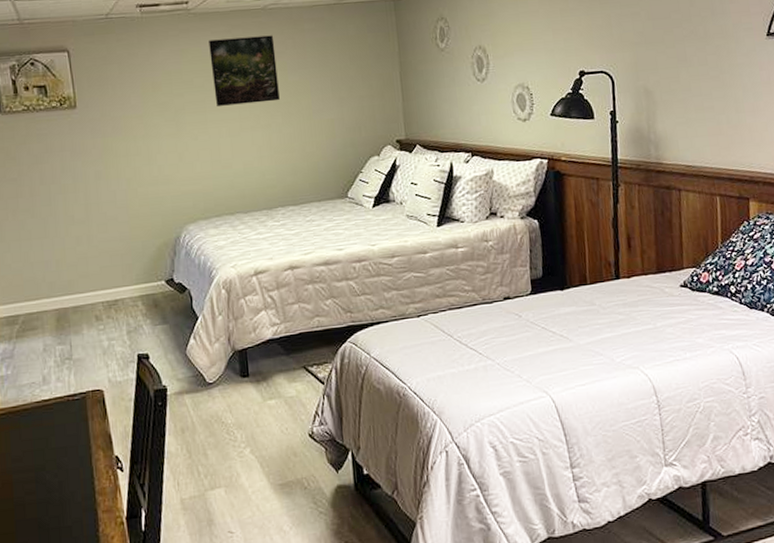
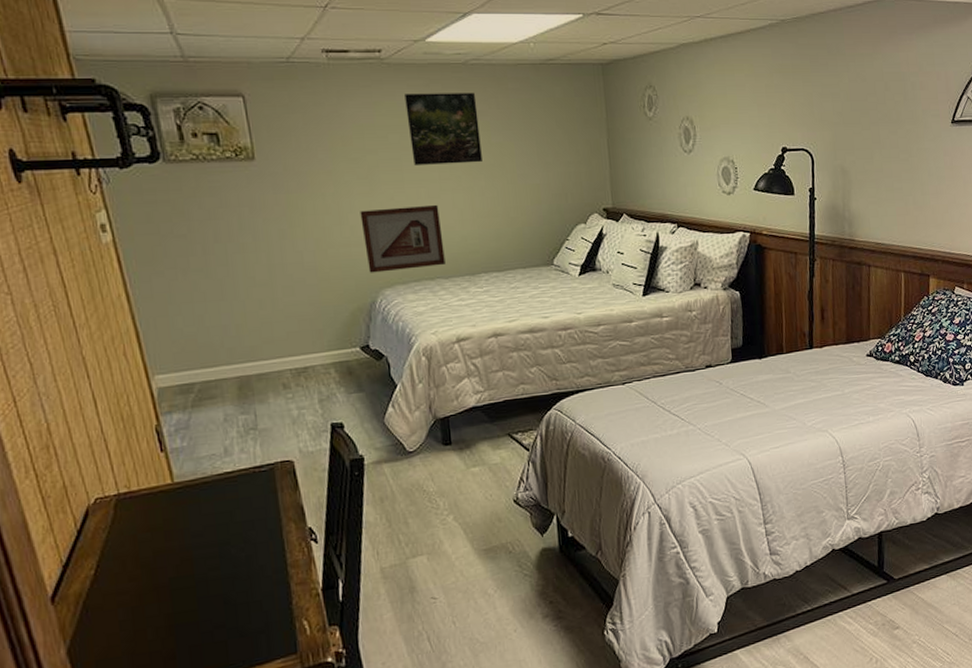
picture frame: none [167,142,245,210] -> present [360,204,445,273]

